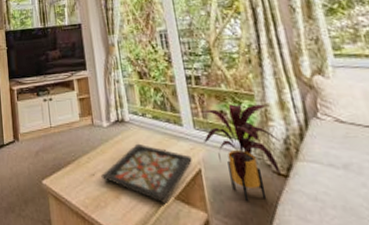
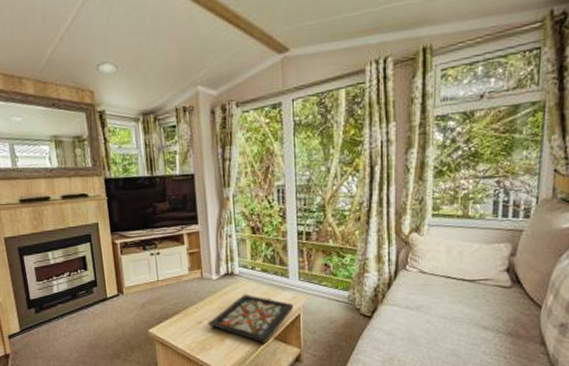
house plant: present [202,104,281,202] -> none [306,258,372,339]

